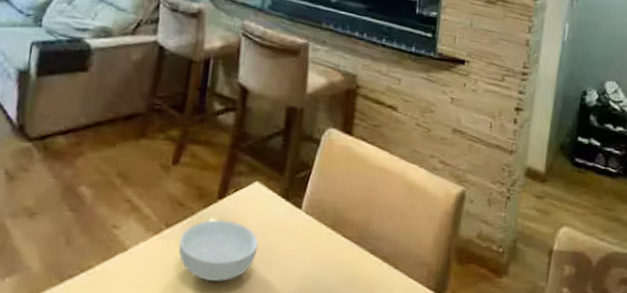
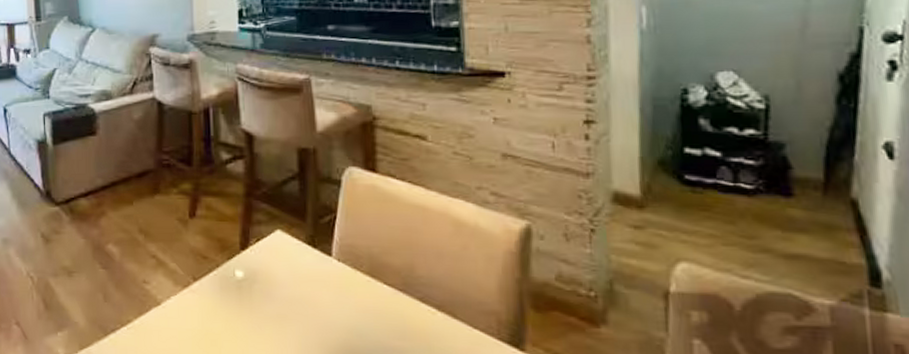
cereal bowl: present [178,220,259,282] -> none [209,271,291,334]

